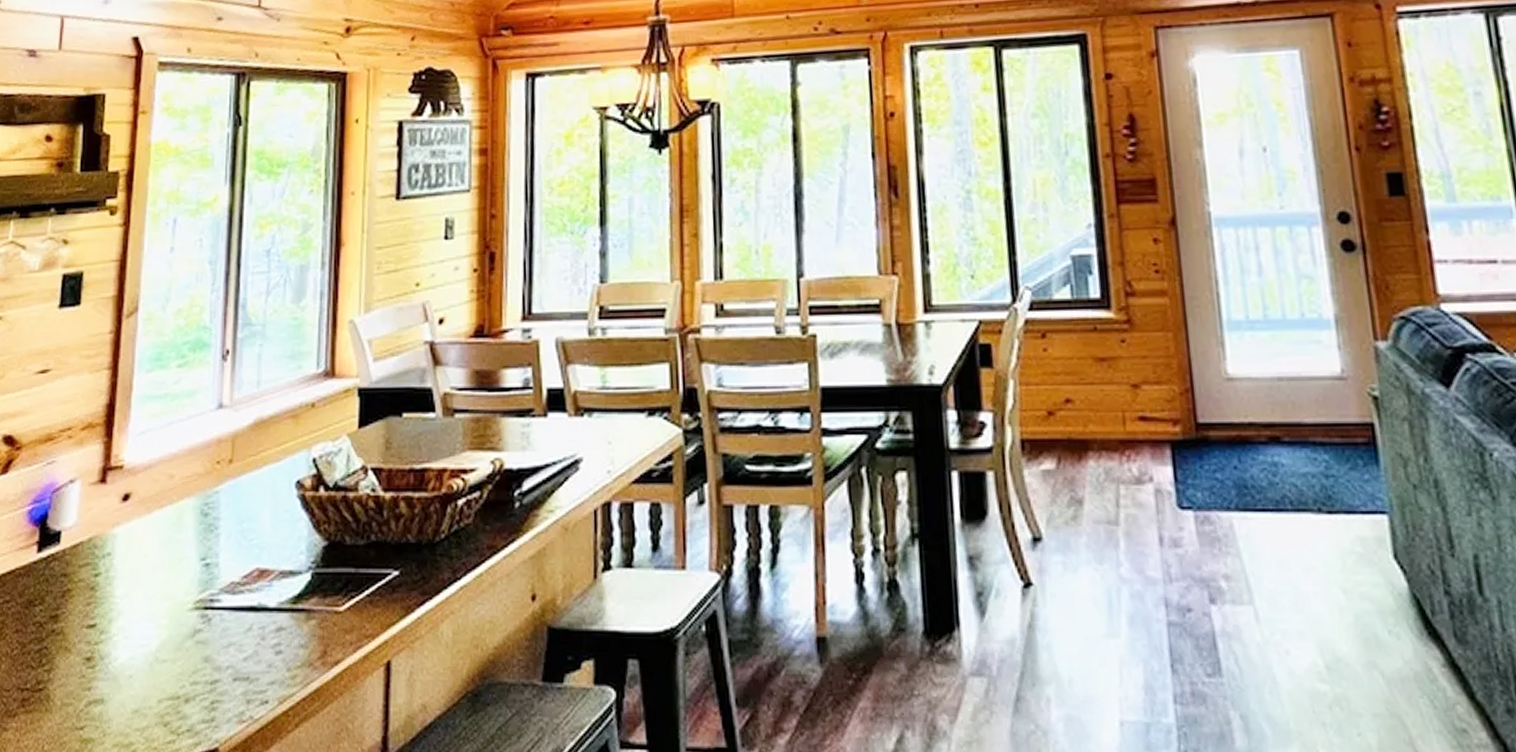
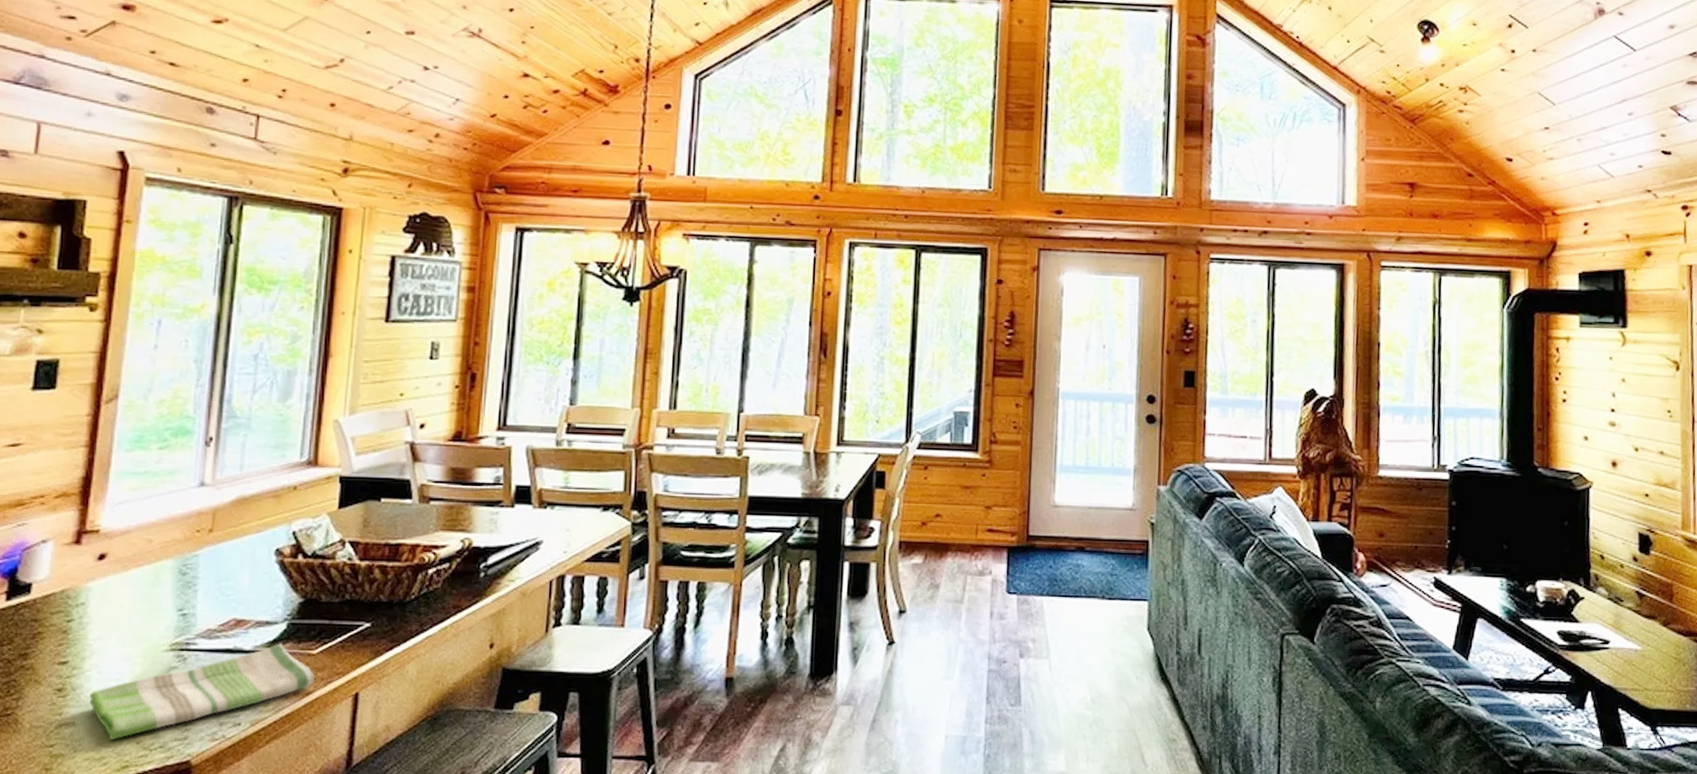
dish towel: none [117,598,344,722] -> present [89,643,315,741]

